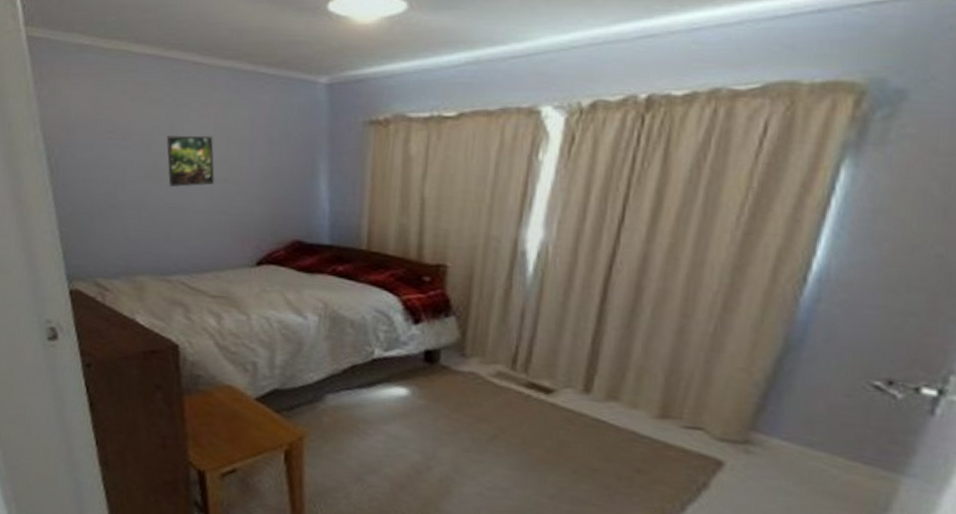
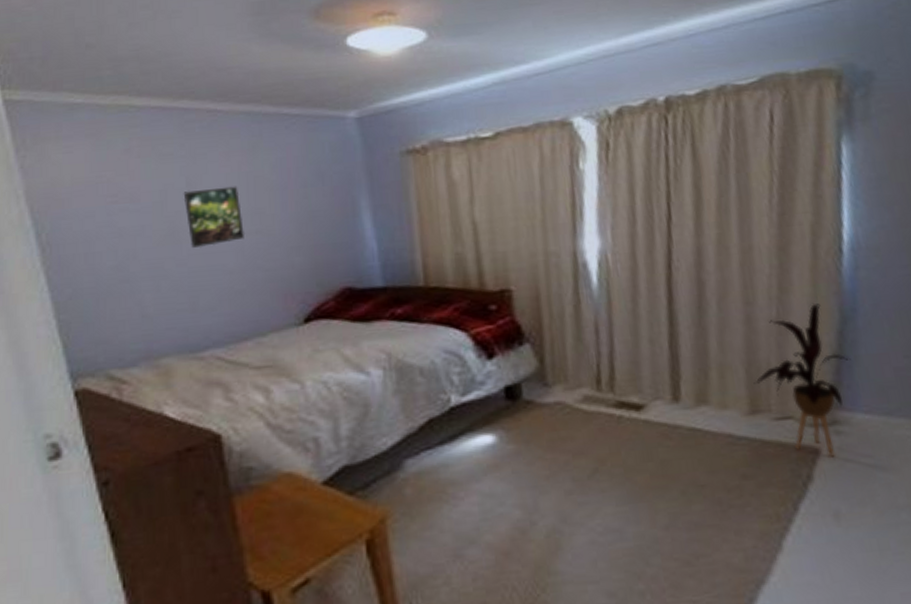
house plant: none [670,326,783,472] -> present [753,303,851,457]

